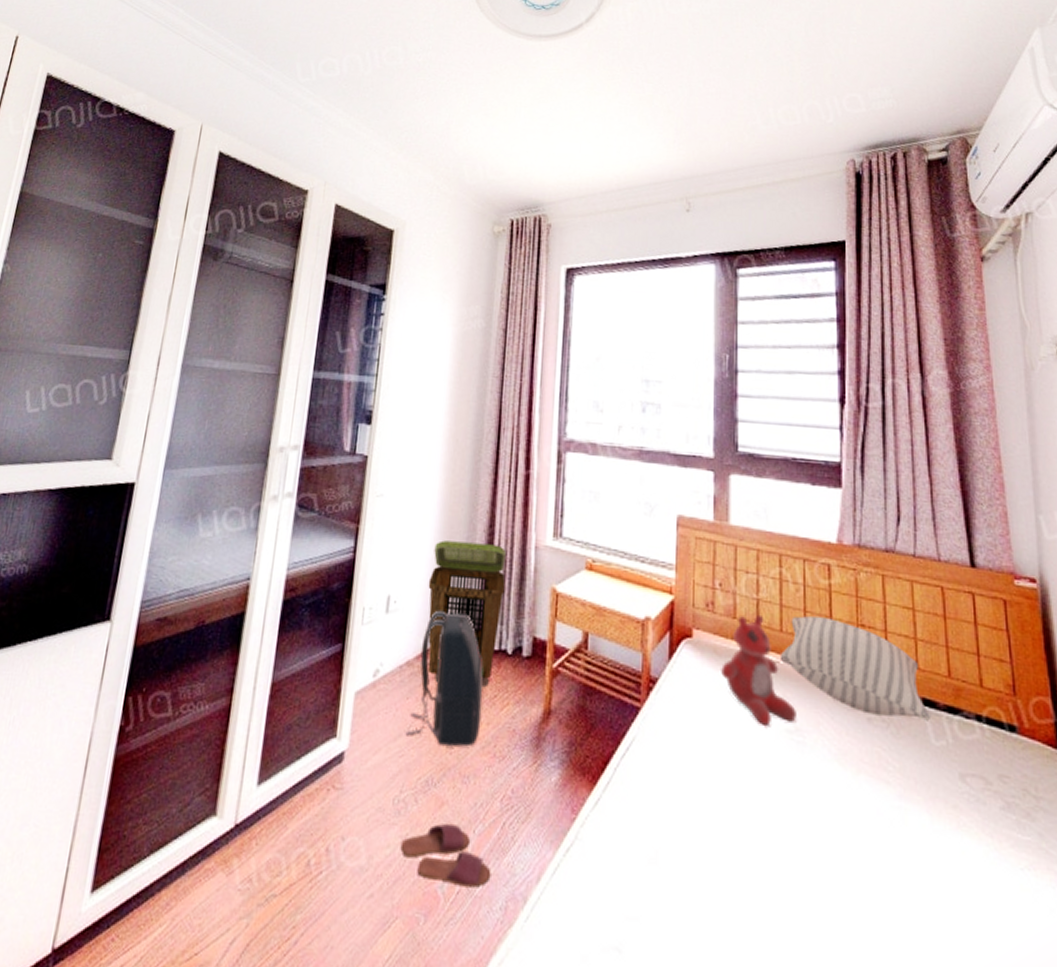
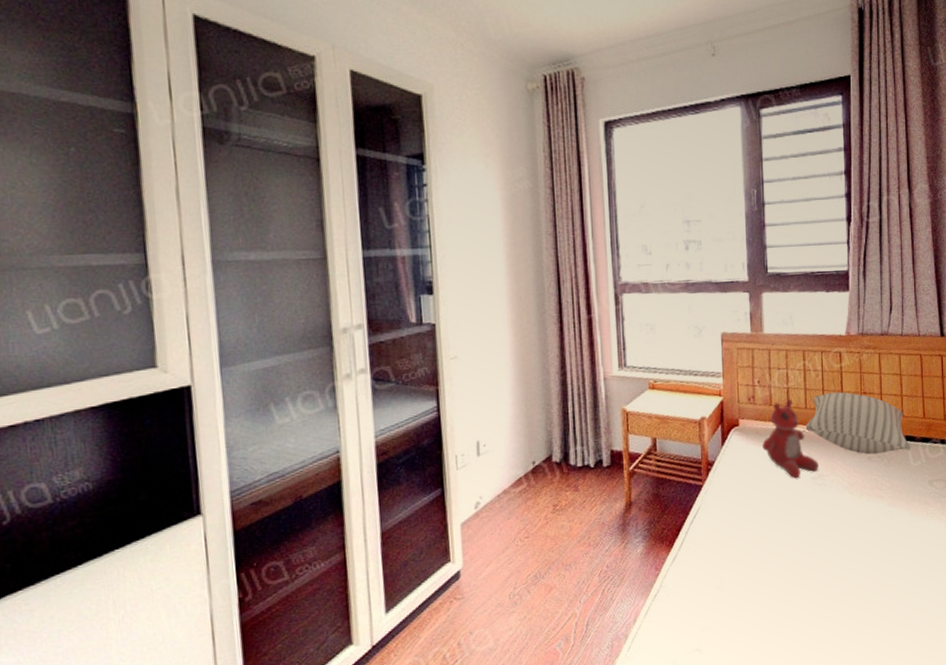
slippers: present [400,822,491,888] -> none [521,600,598,643]
backpack: present [405,610,483,747] -> none [511,443,575,547]
laundry basket: present [428,540,506,688] -> none [512,382,582,501]

